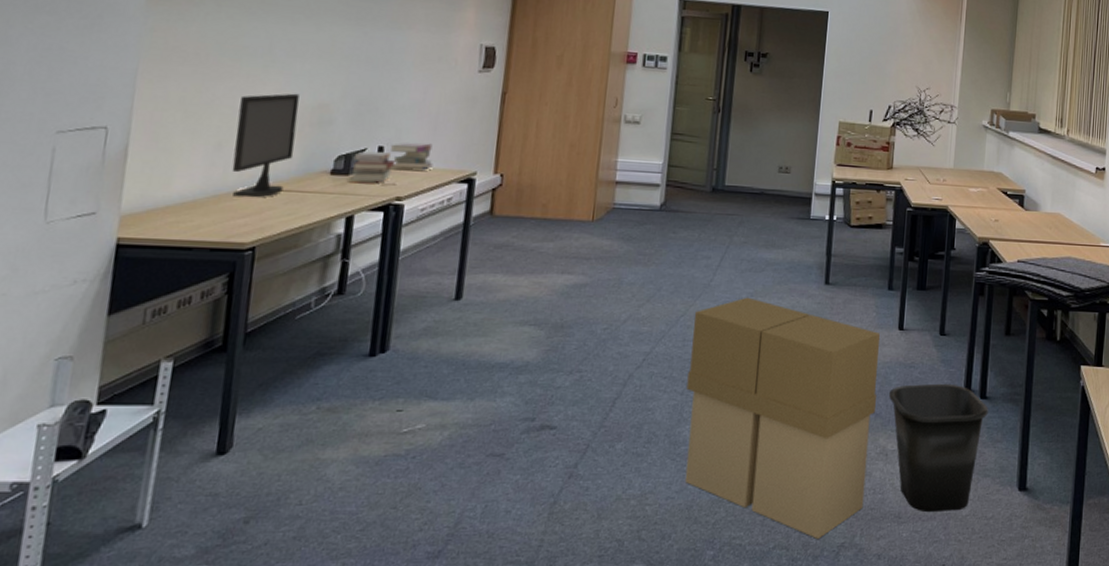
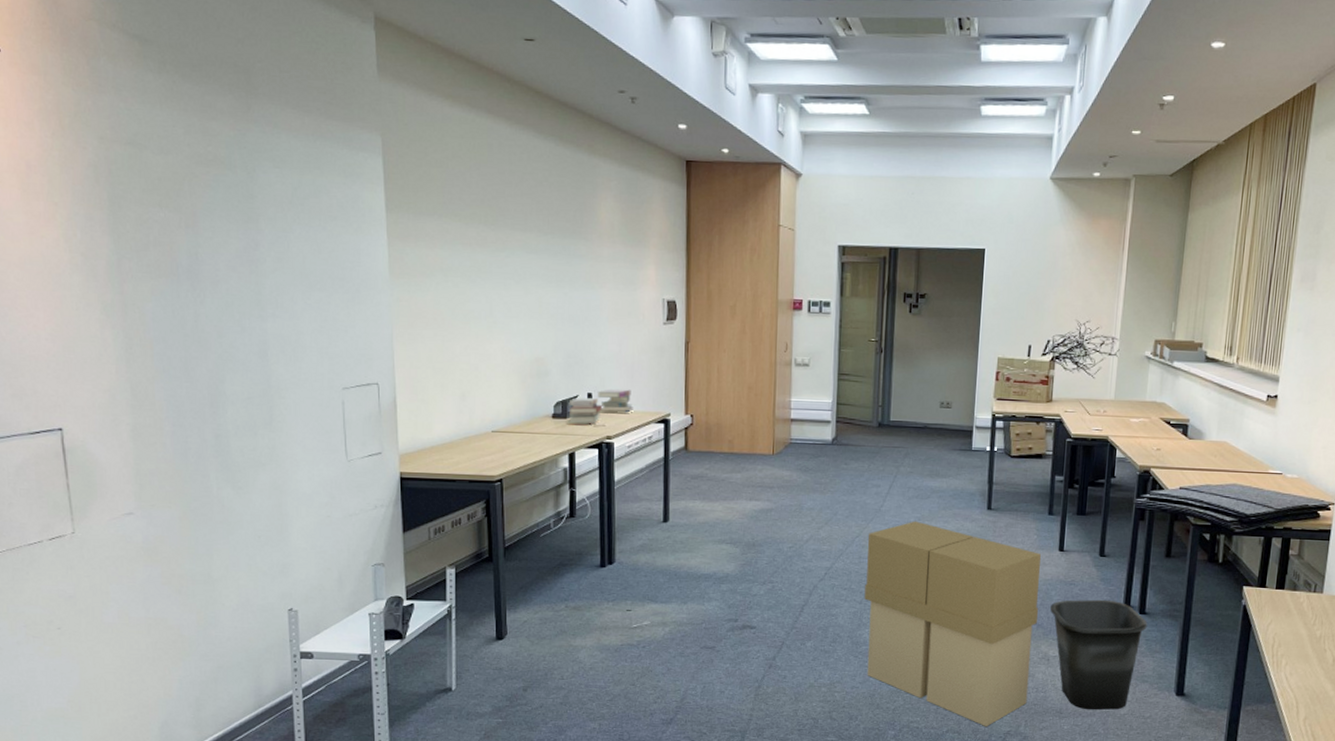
computer monitor: present [232,93,300,198] -> none [474,349,521,439]

